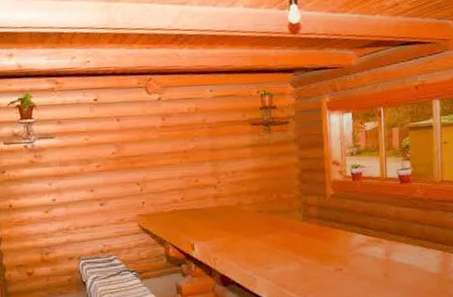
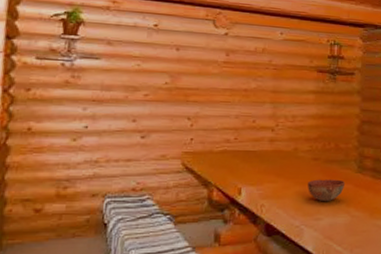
bowl: none [255,229,292,251] -> present [308,179,346,201]

